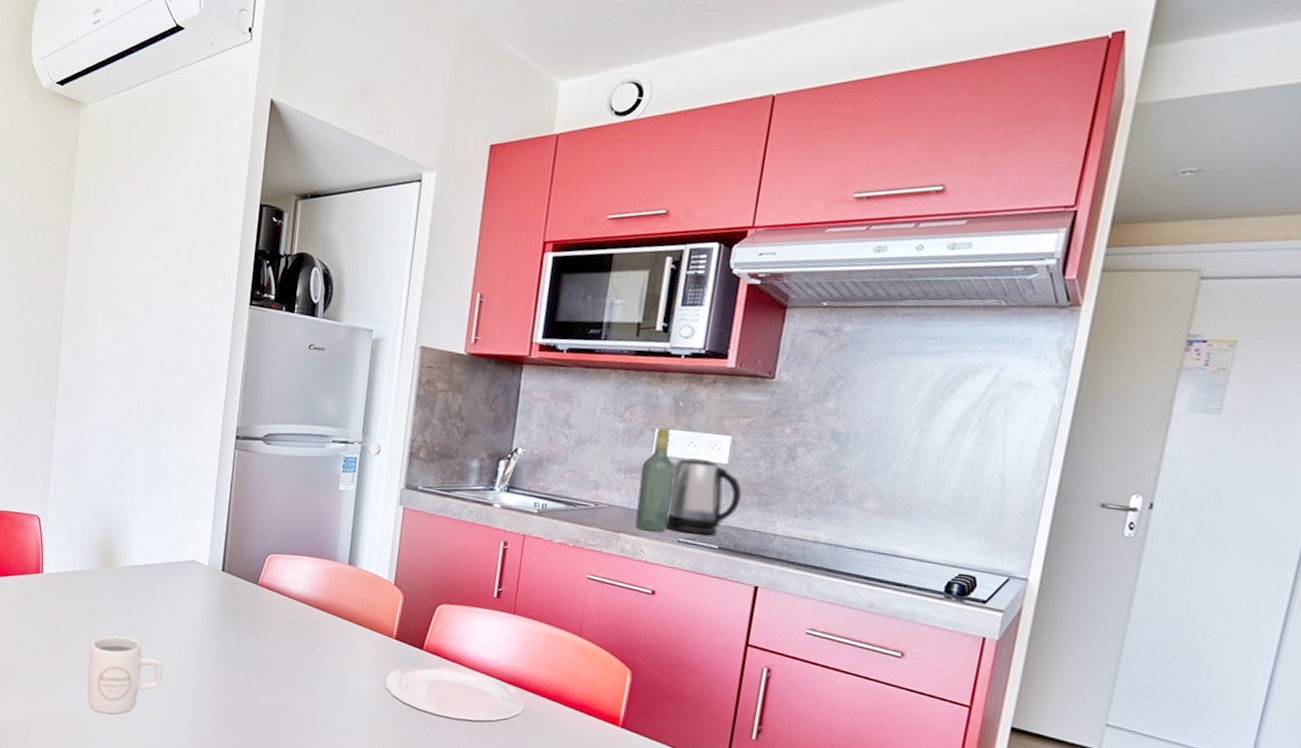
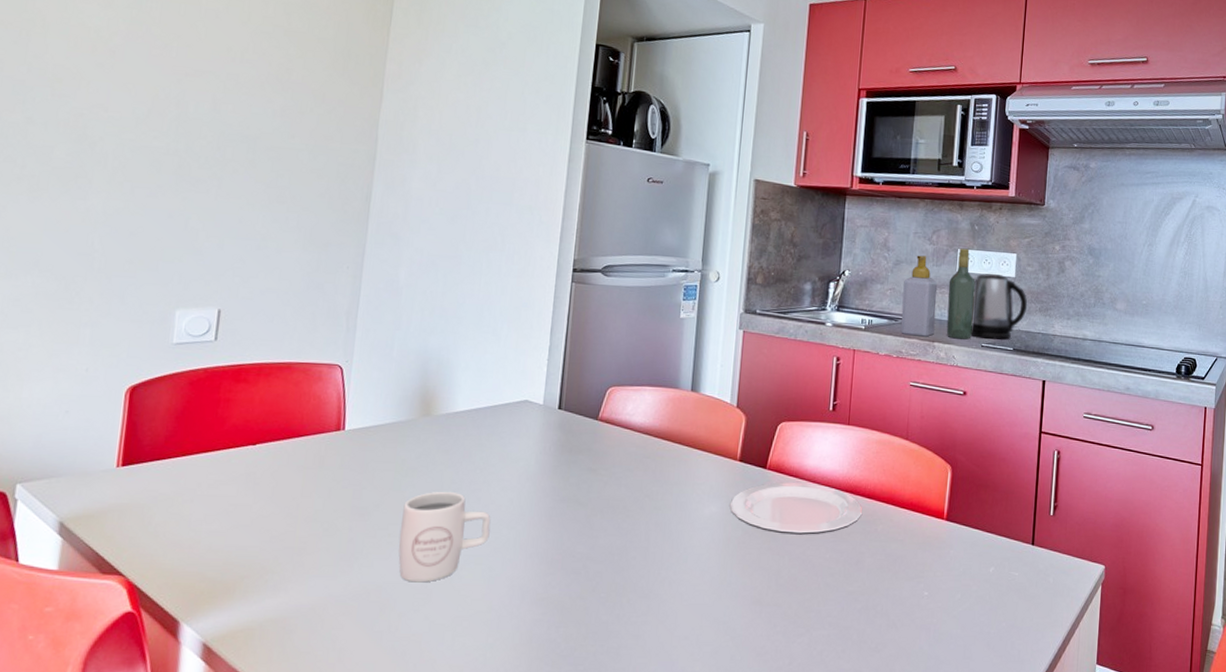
soap bottle: none [579,434,628,527] -> present [900,255,938,337]

